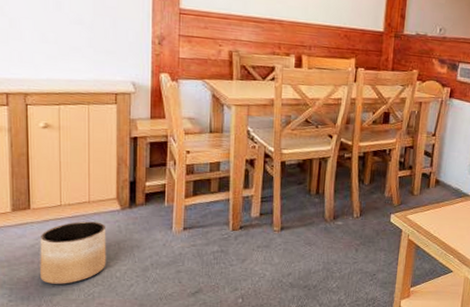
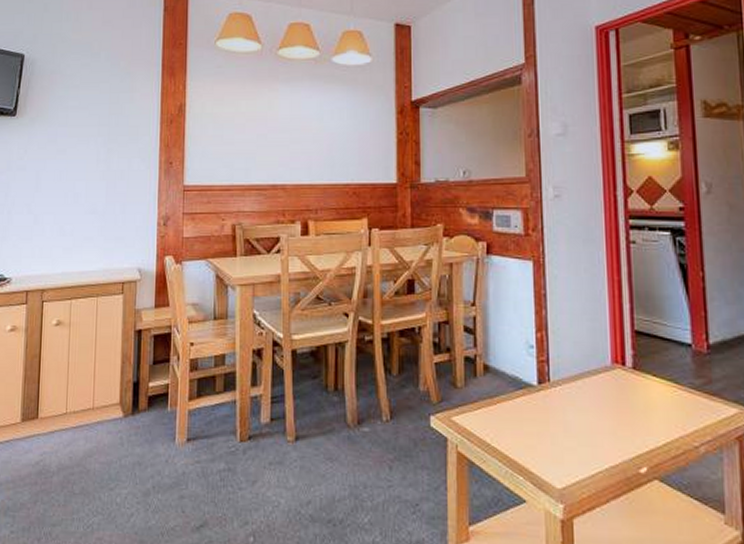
planter: present [39,221,106,284] -> none [42,432,109,512]

